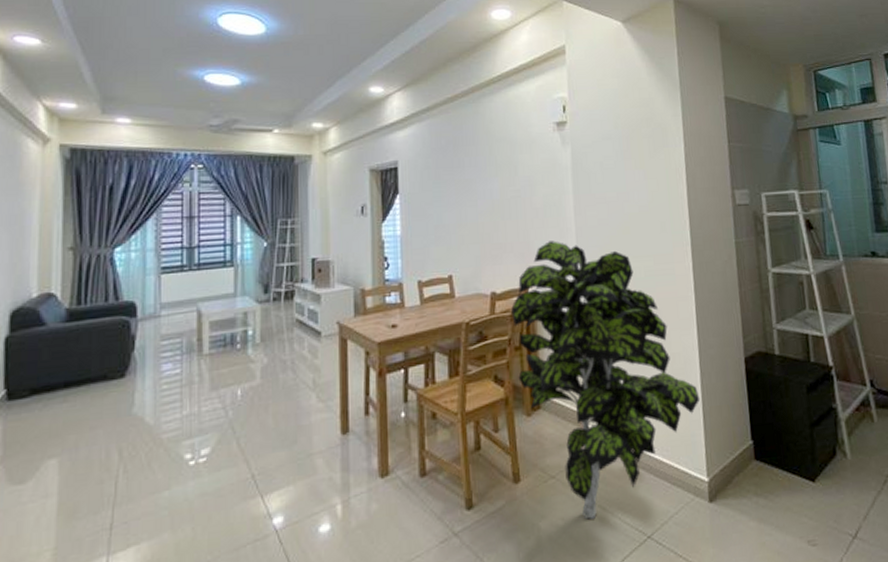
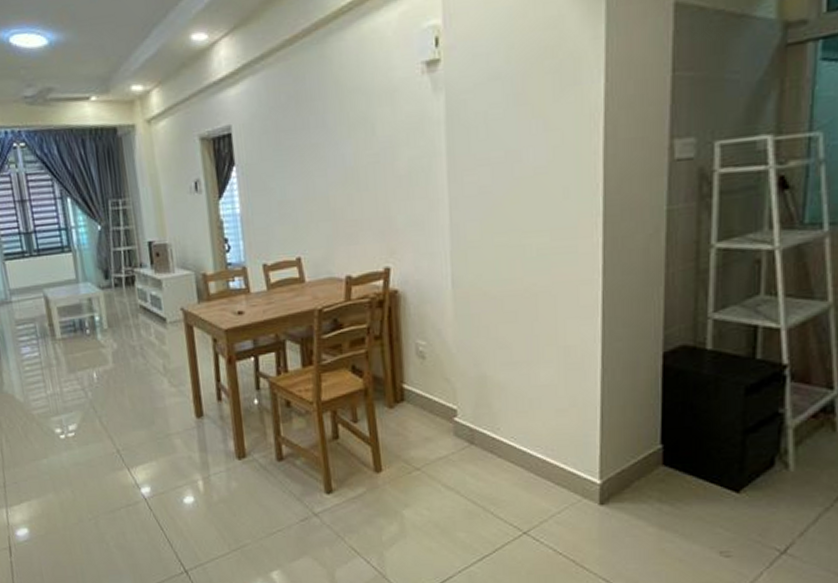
indoor plant: present [511,241,700,520] -> none [370,215,599,512]

